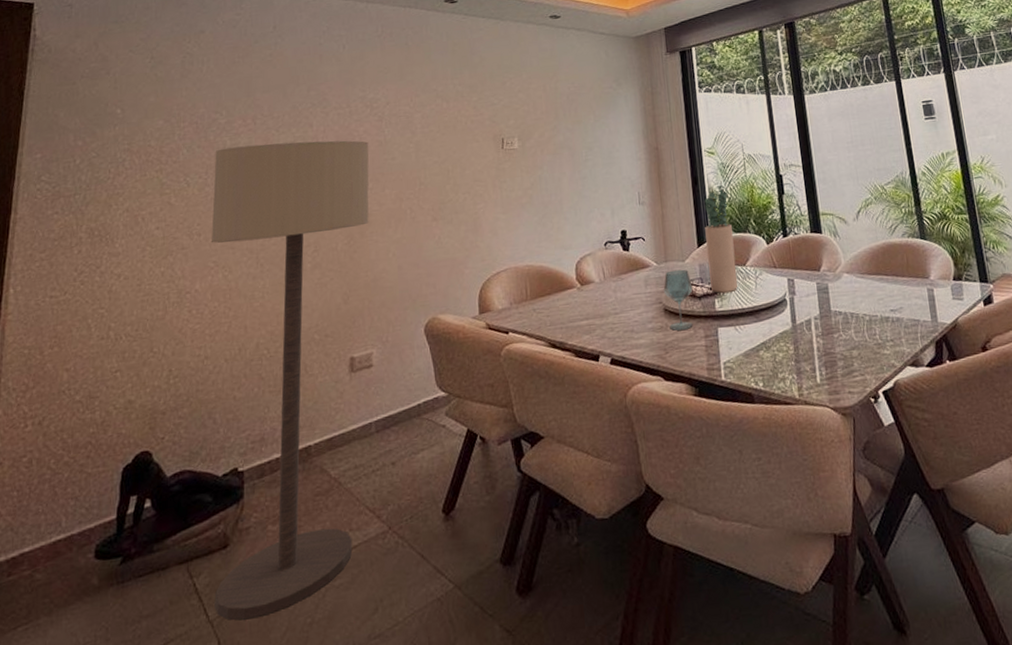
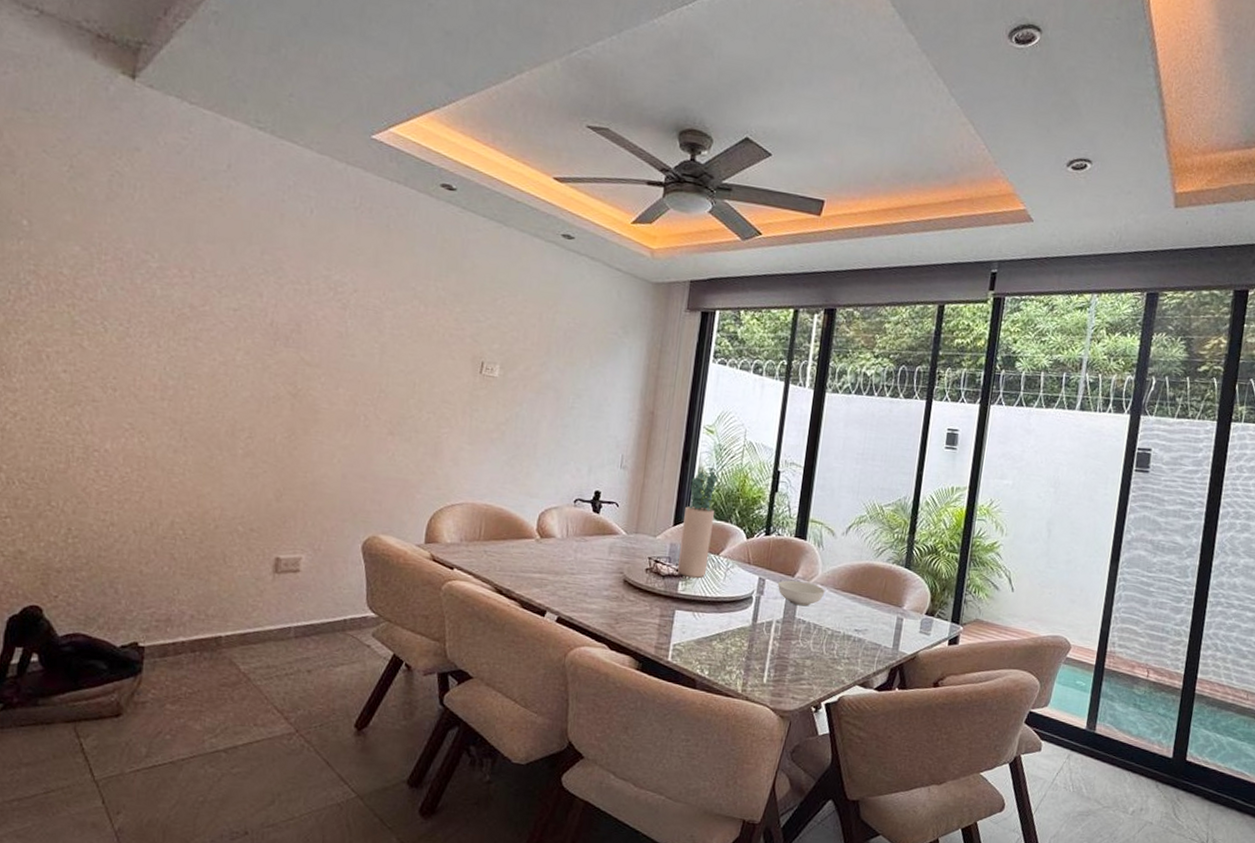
floor lamp: present [211,140,369,620] -> none [101,297,327,787]
wine glass: present [663,269,693,331] -> none [625,543,659,605]
bowl: none [806,273,853,299] -> present [777,580,825,607]

